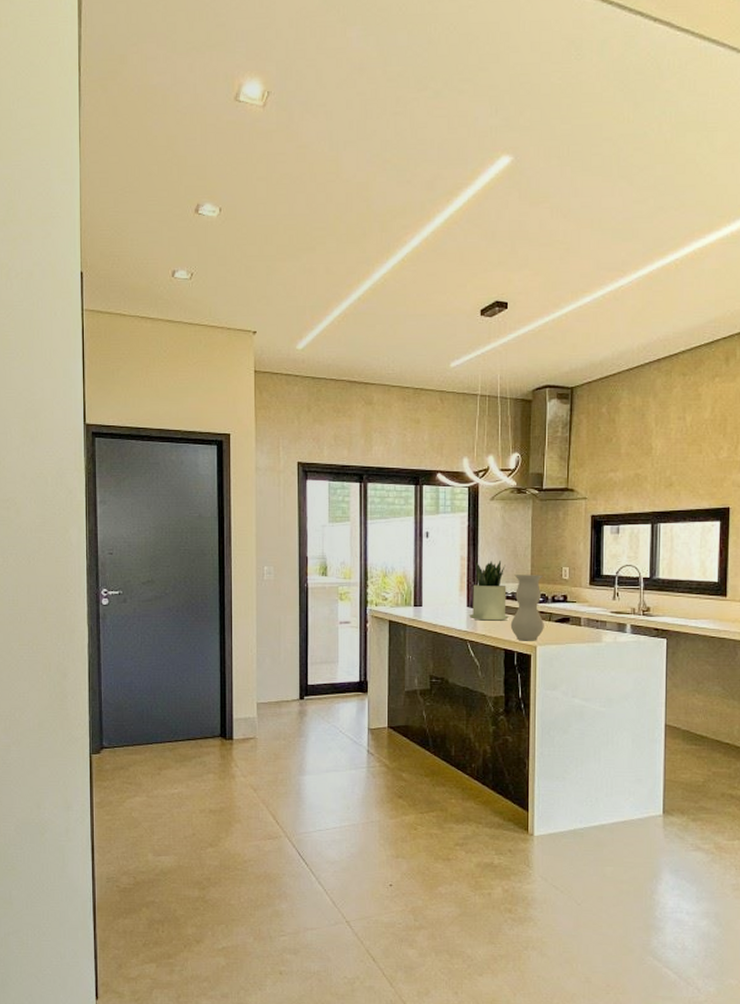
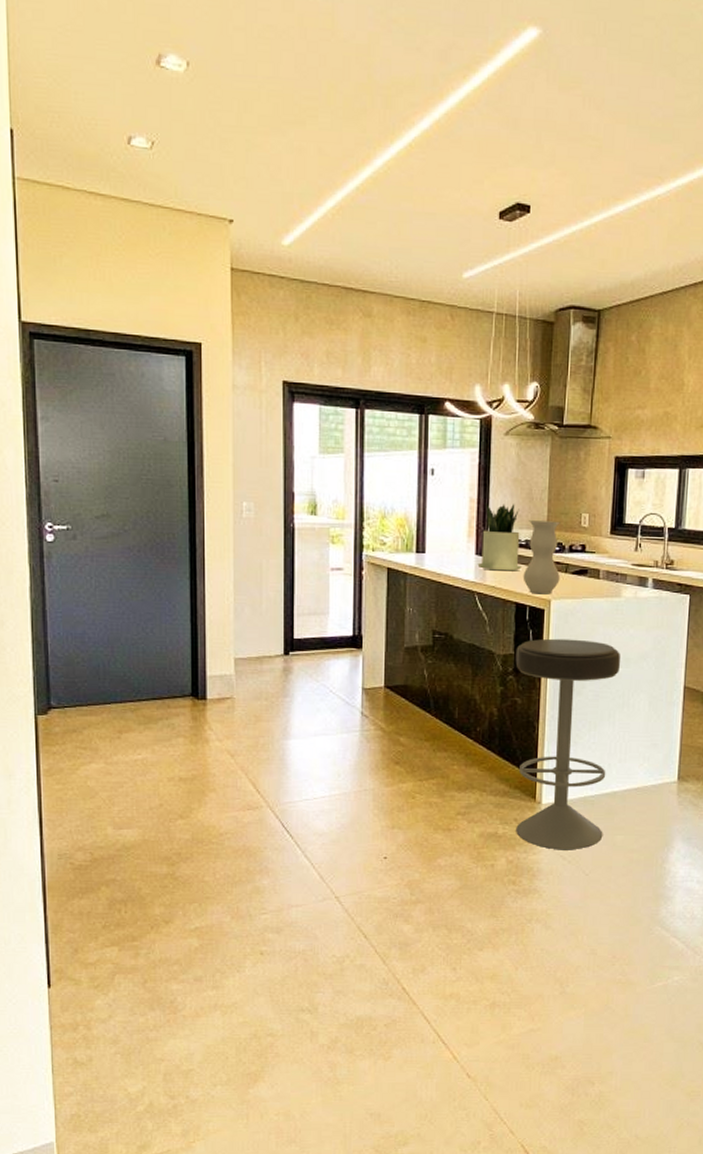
bar stool: none [506,681,604,881] -> present [515,638,621,850]

